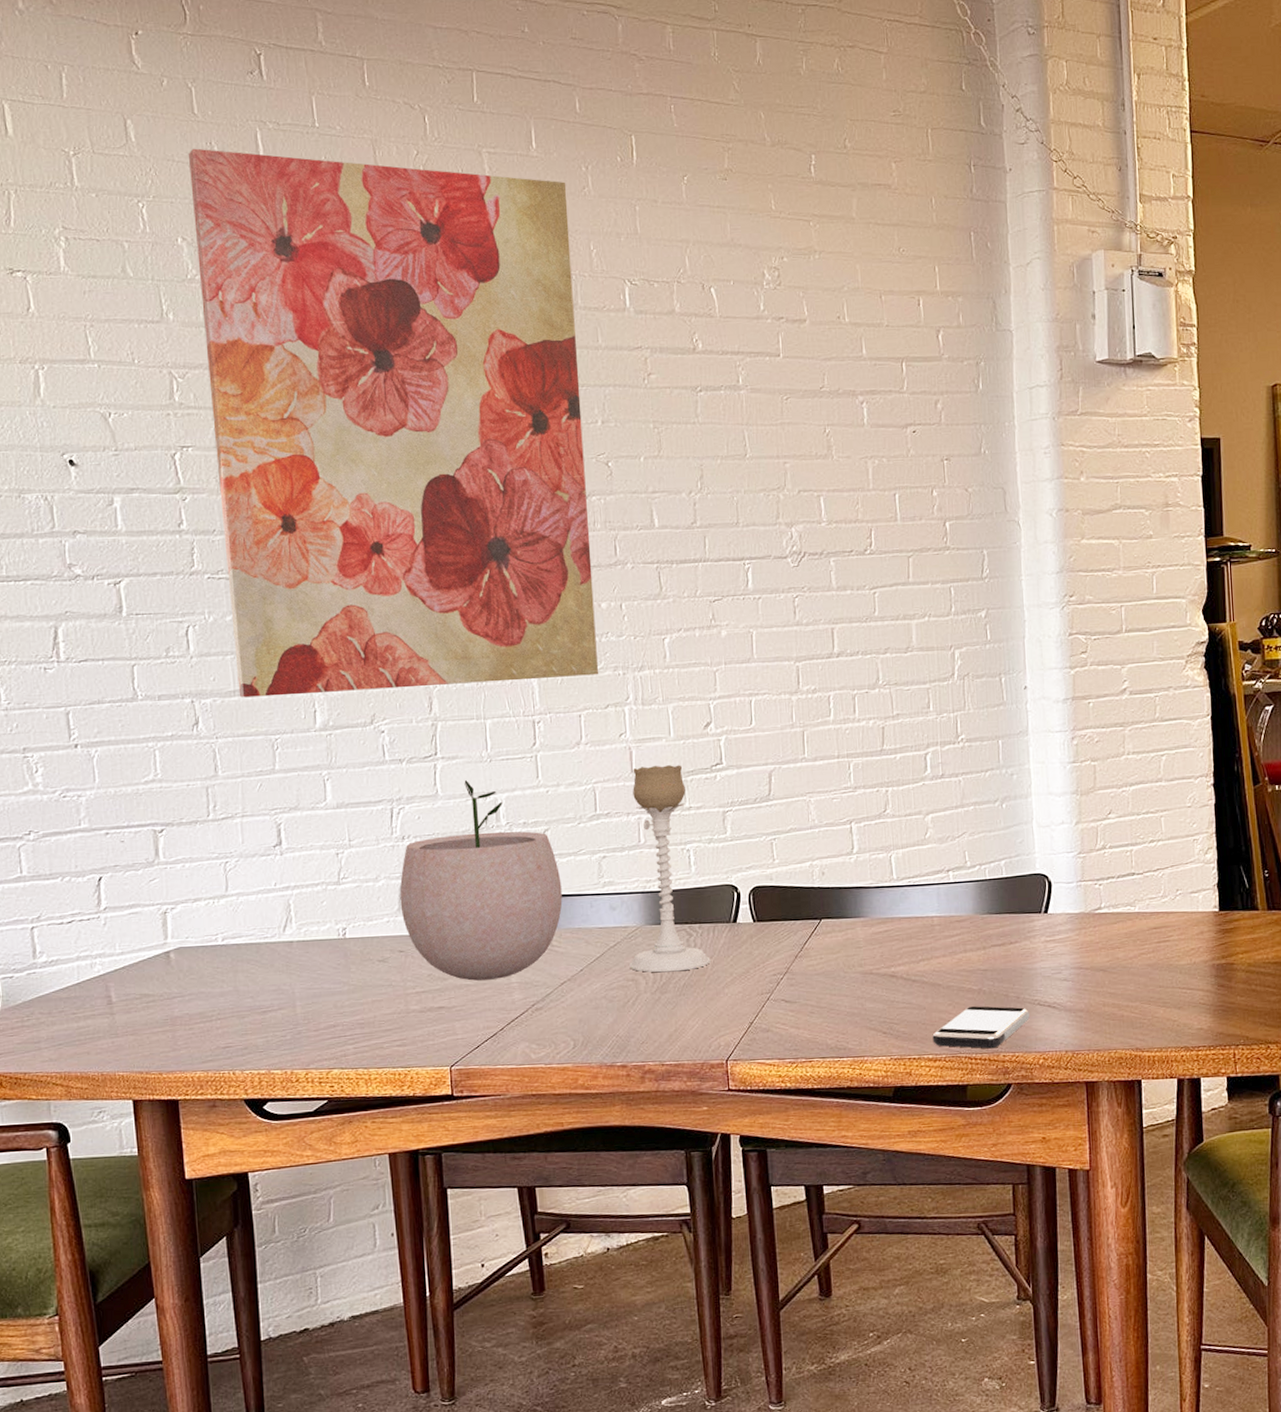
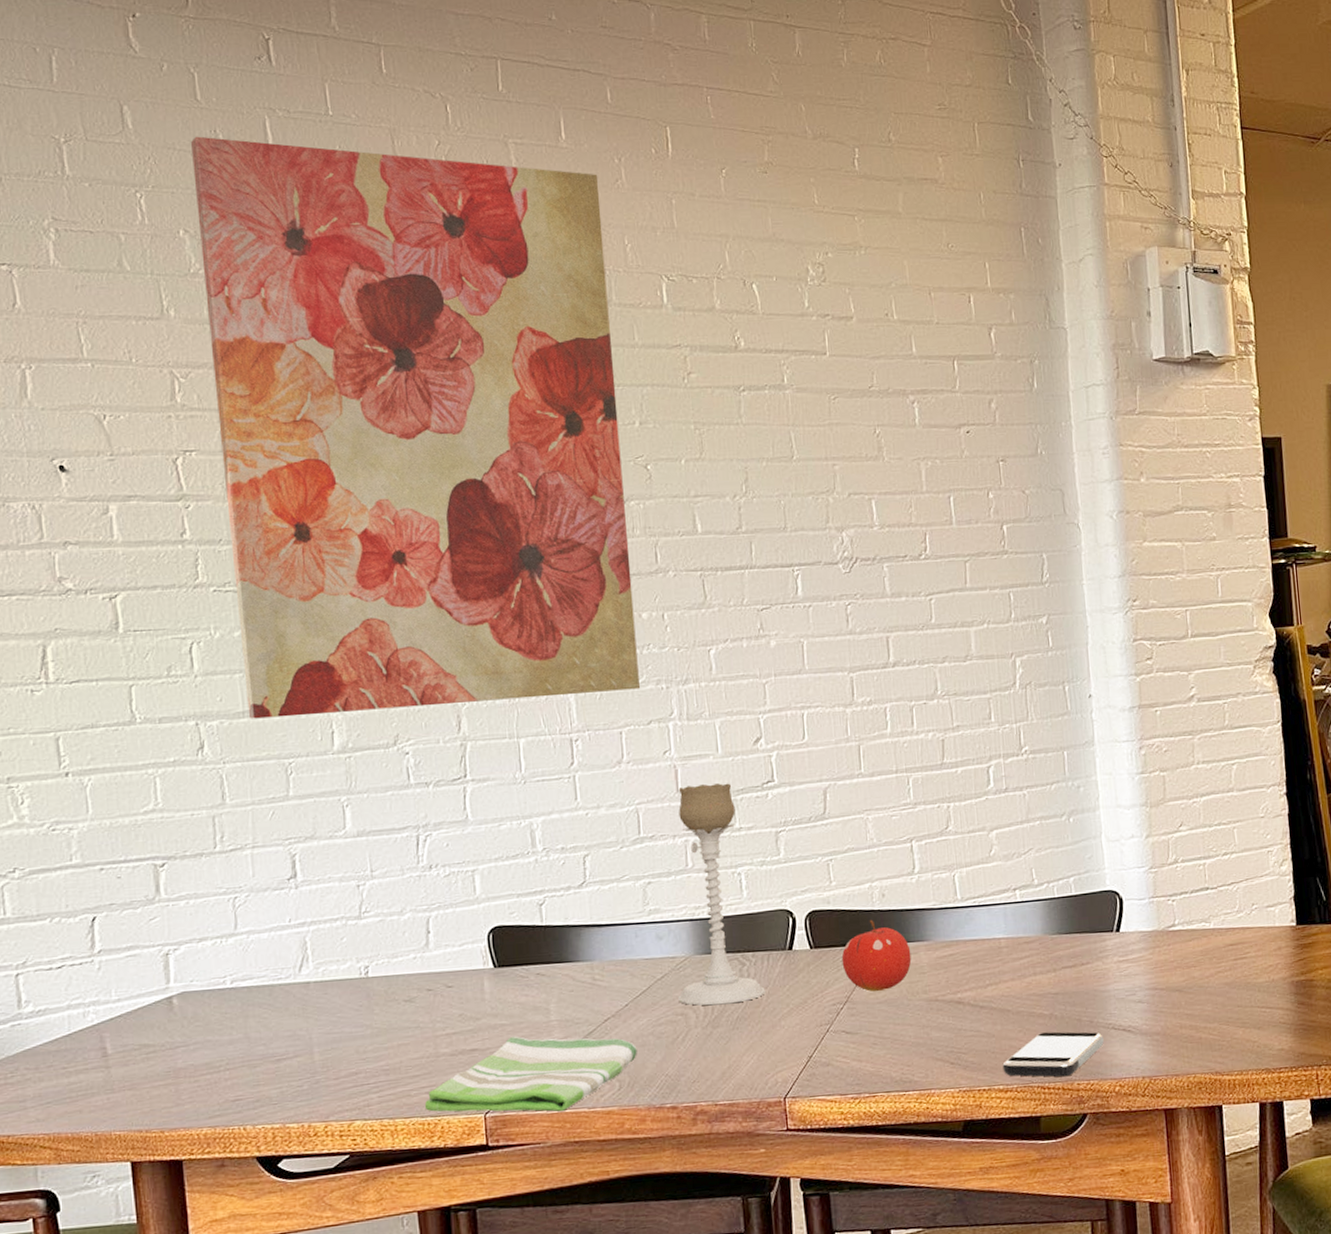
dish towel: none [395,995,591,1067] -> present [424,1036,637,1112]
plant pot: present [399,780,563,981] -> none [427,804,605,1020]
fruit: none [782,896,849,964] -> present [841,919,912,992]

